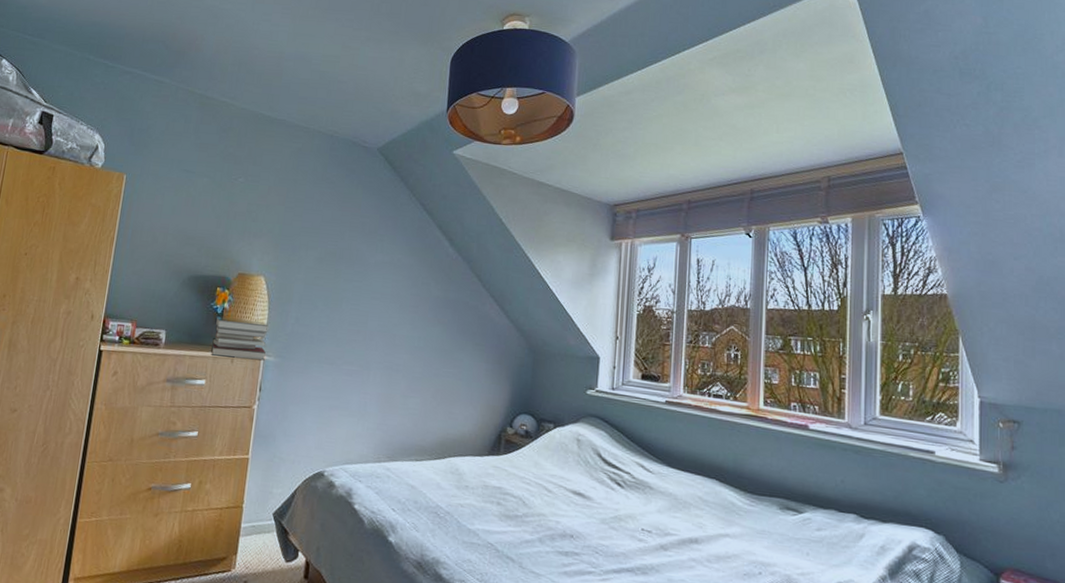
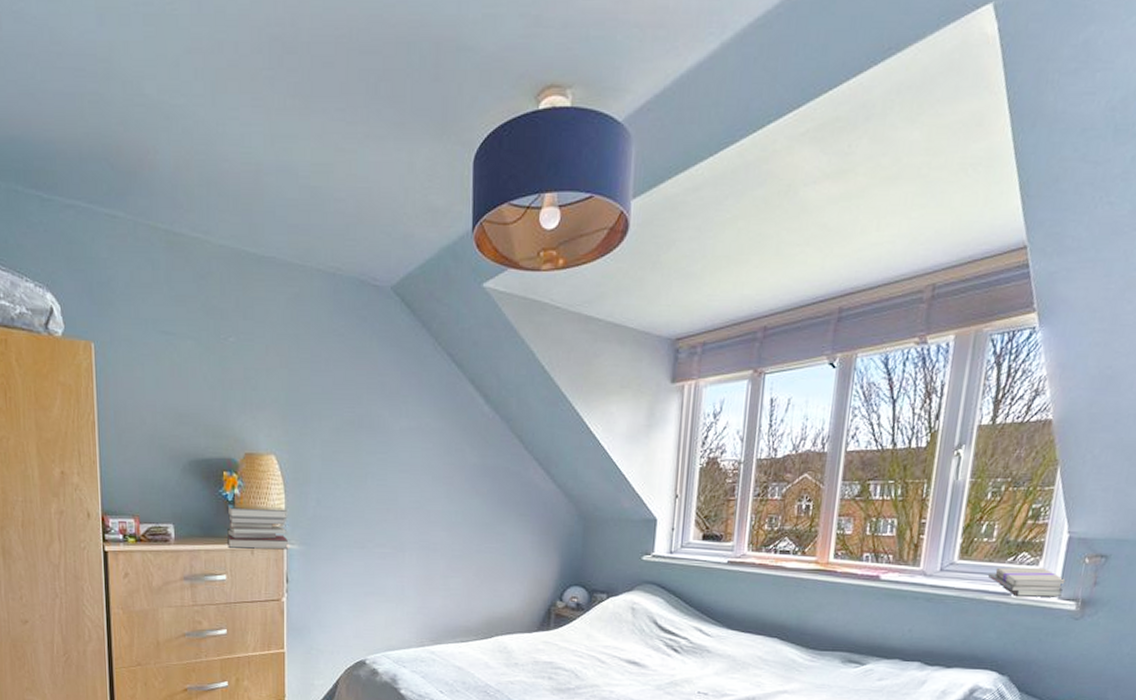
books: none [909,425,985,459] -> present [987,567,1066,598]

